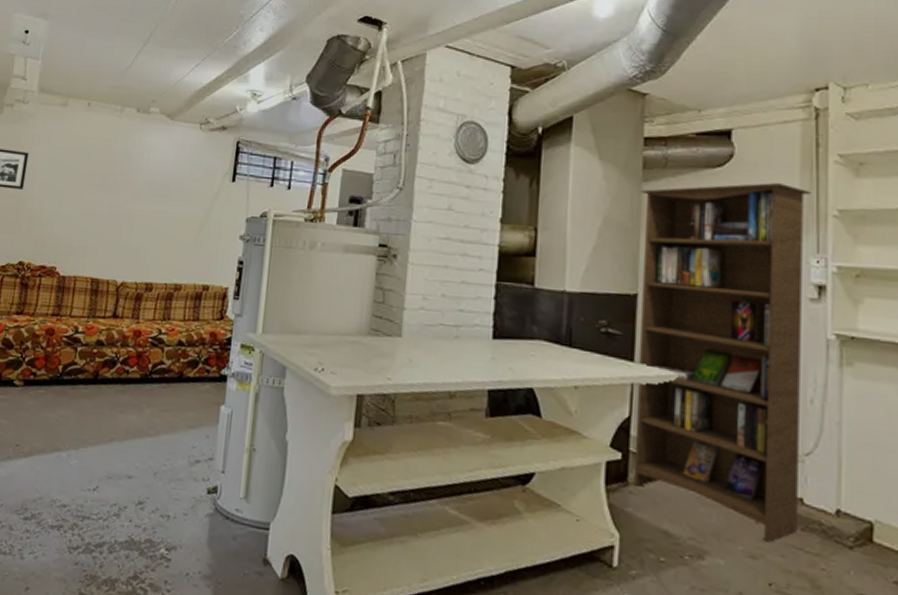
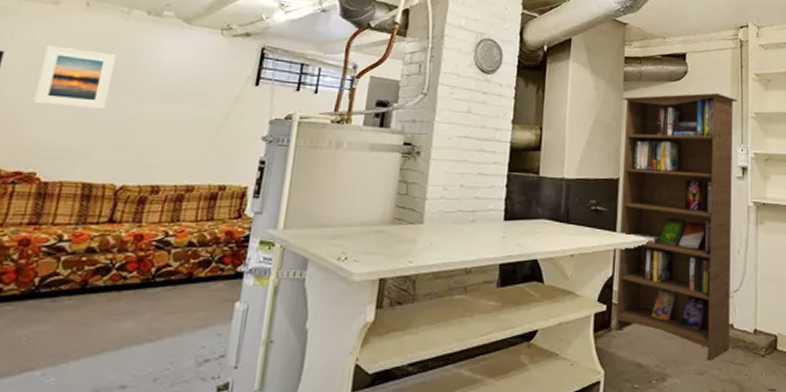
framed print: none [52,145,113,207] -> present [33,45,117,109]

